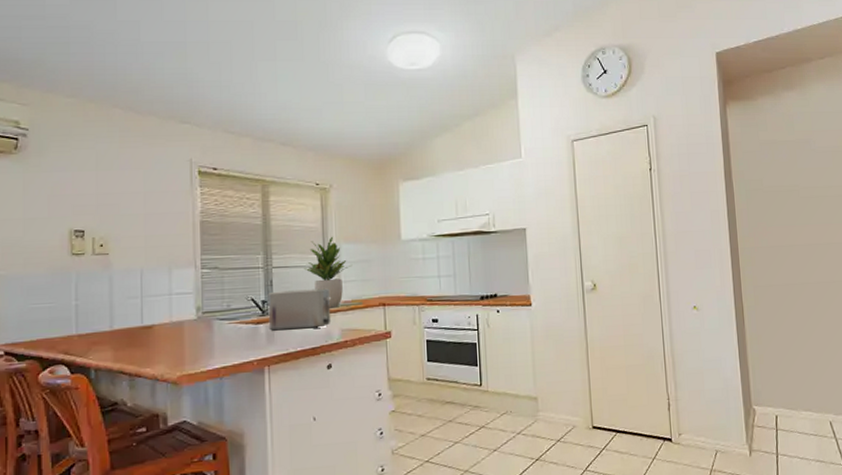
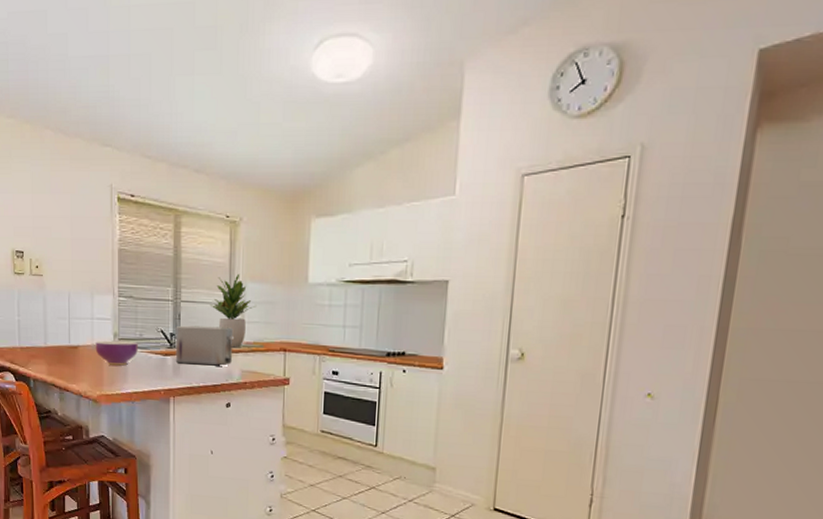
bowl: none [174,313,227,342] -> present [95,340,139,366]

